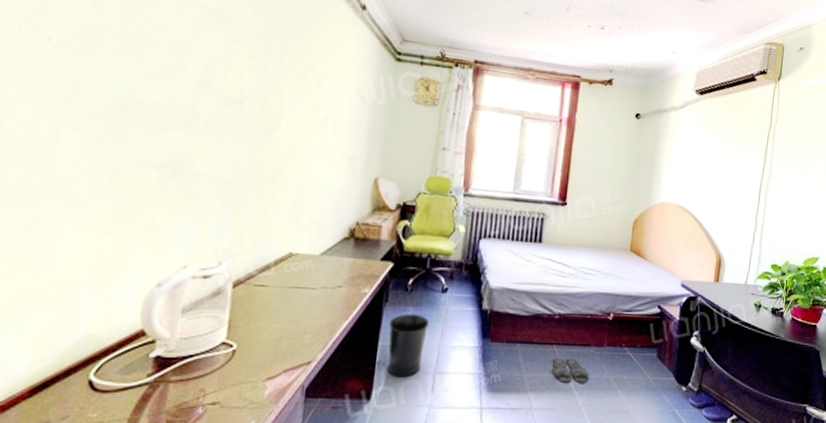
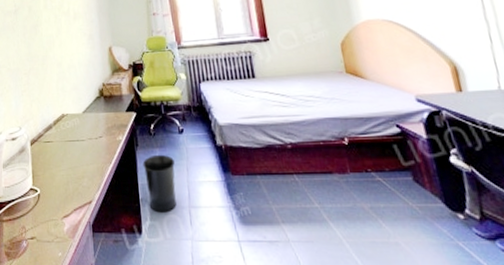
slippers: present [552,358,589,384] -> none [296,187,341,215]

